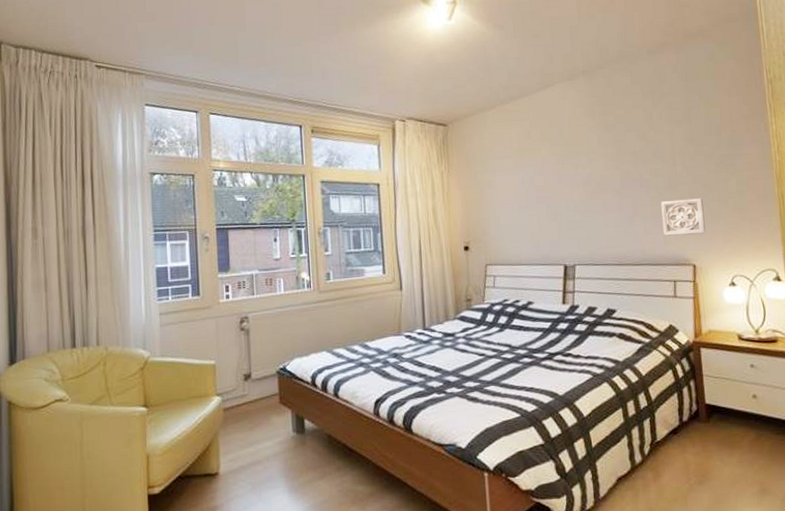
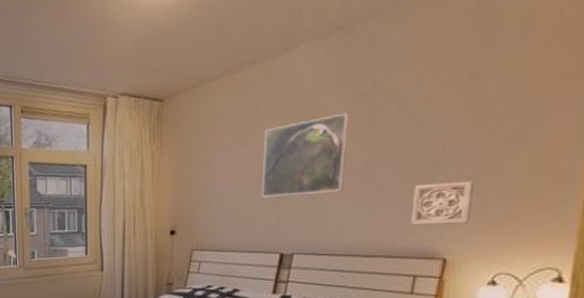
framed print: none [537,140,607,213] -> present [262,112,349,197]

